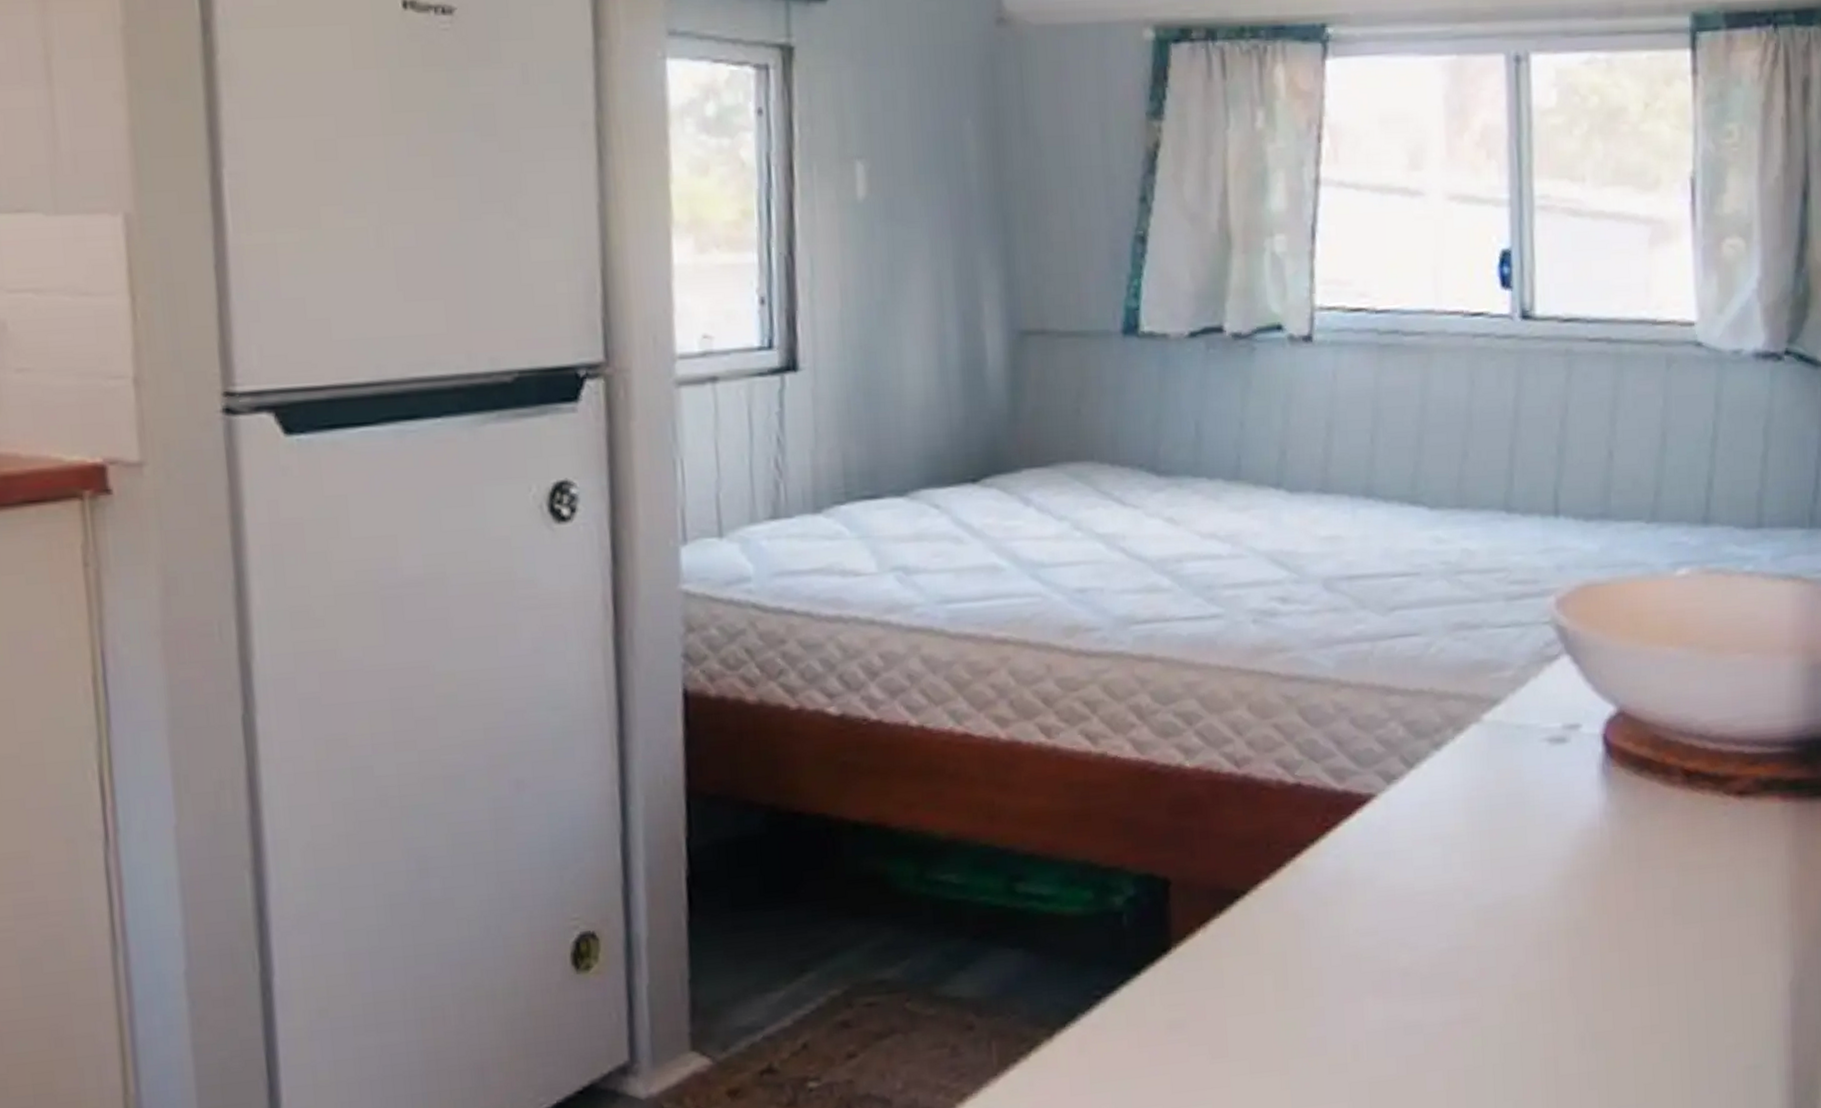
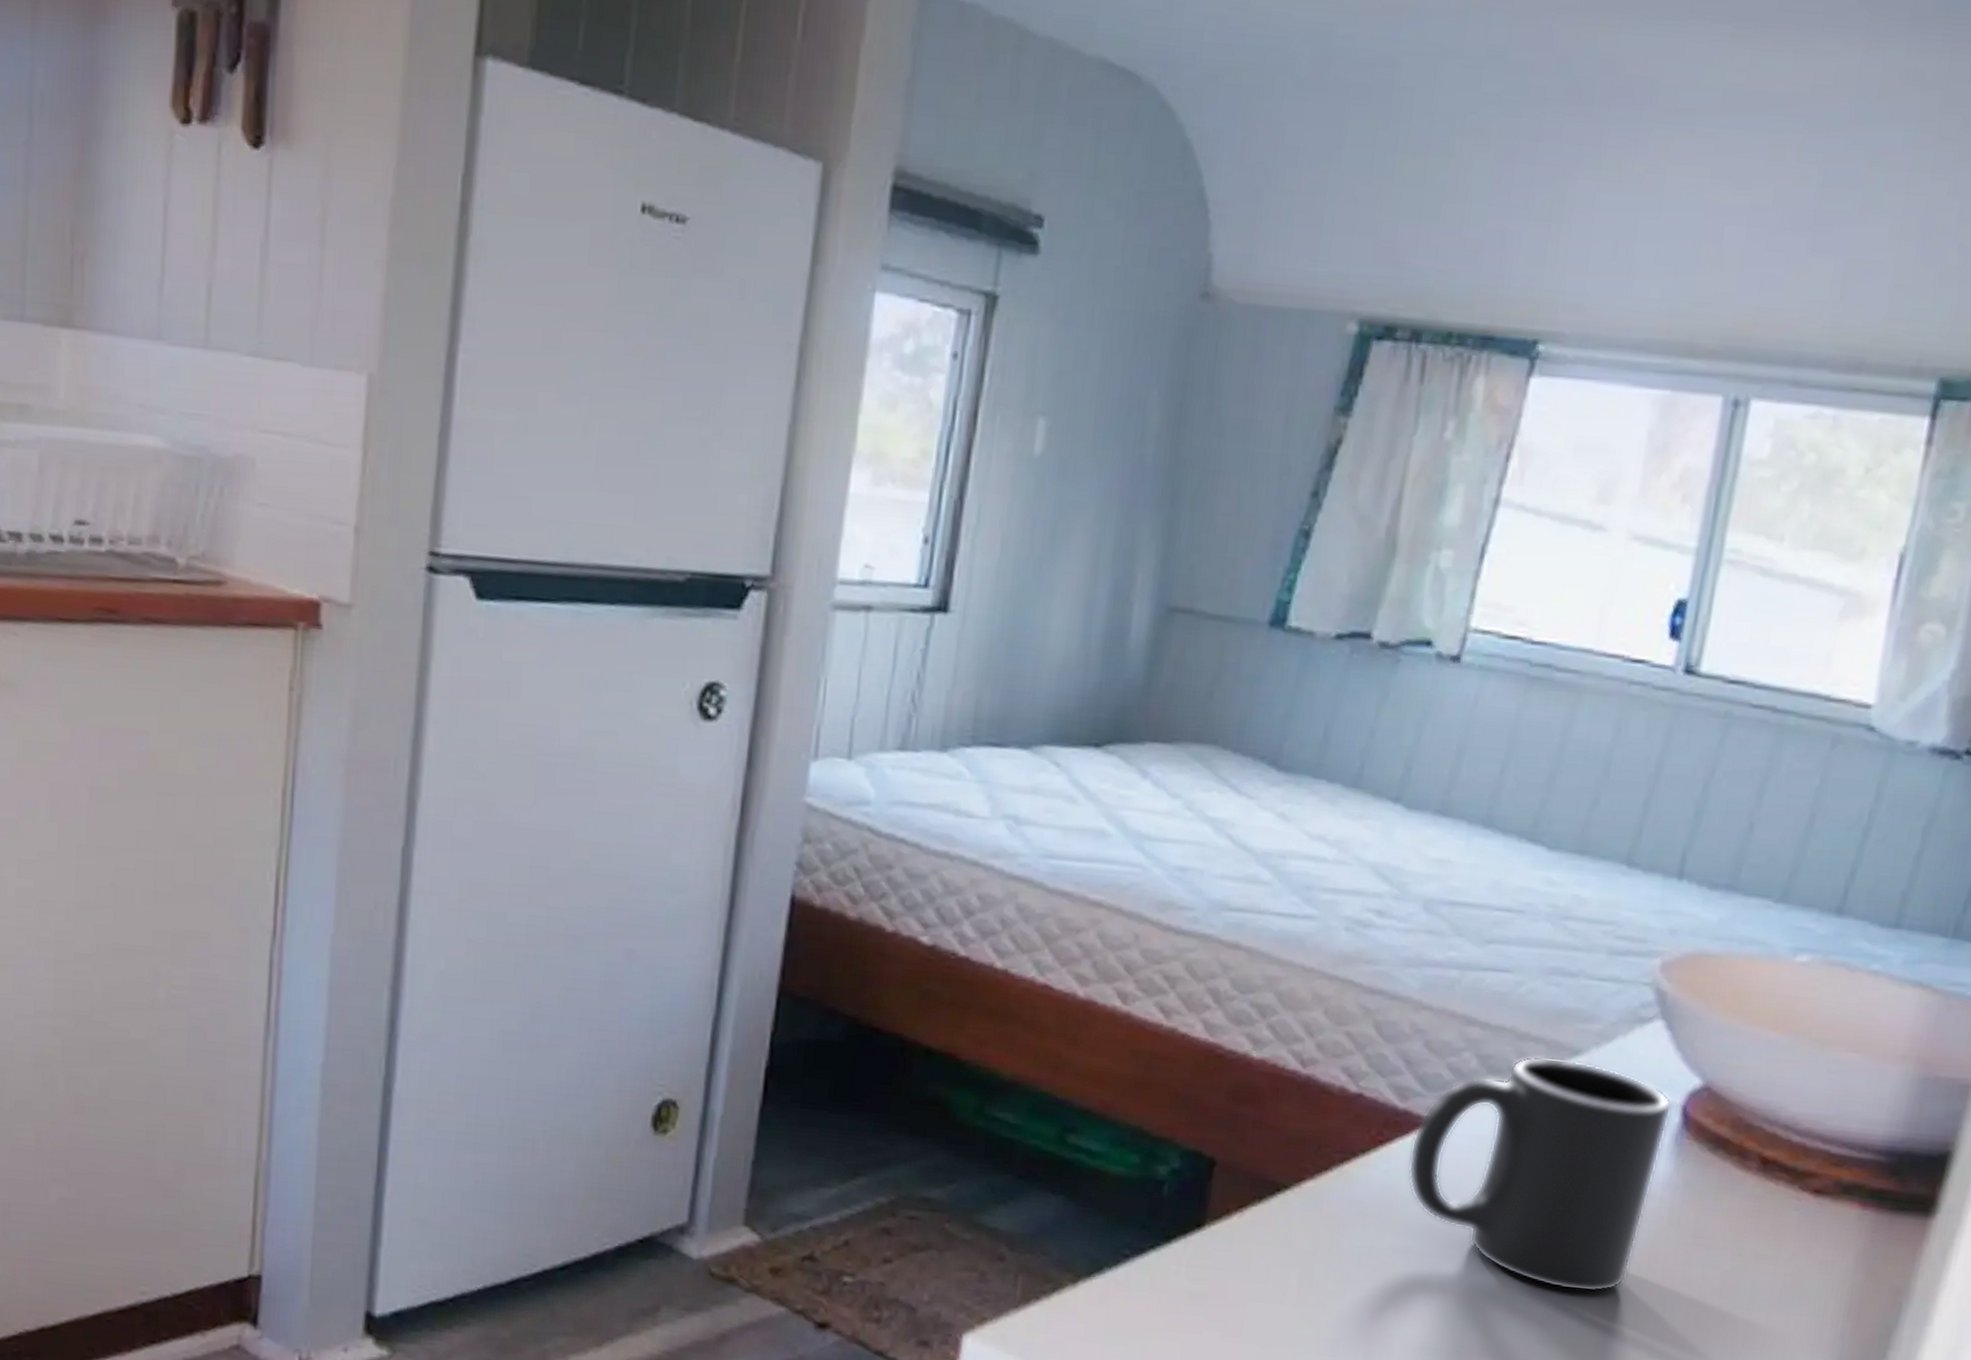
mug: none [1356,709,1594,940] -> present [1408,1056,1673,1293]

